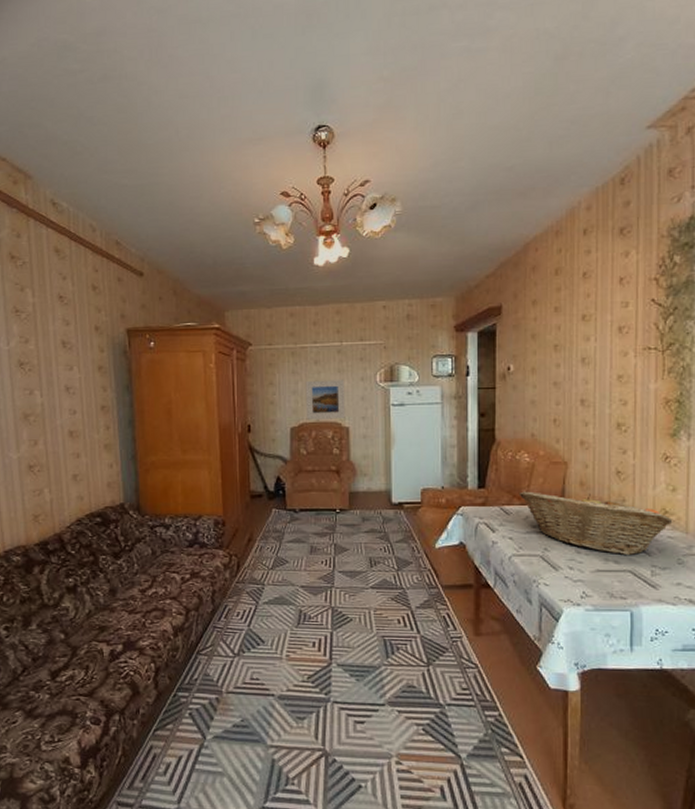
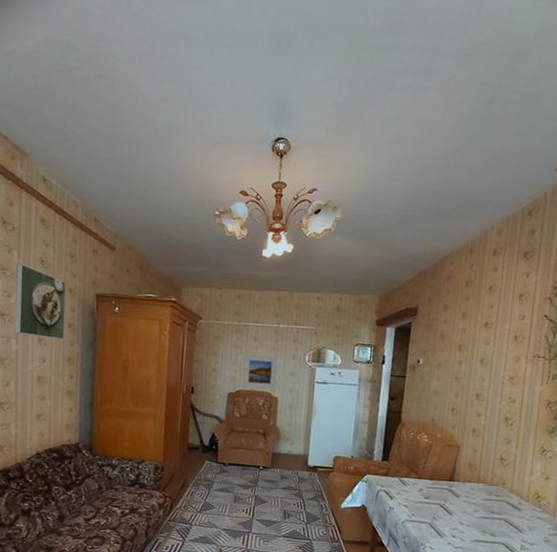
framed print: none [31,302,95,386] -> present [14,263,67,340]
fruit basket: present [518,491,673,556] -> none [416,467,544,531]

